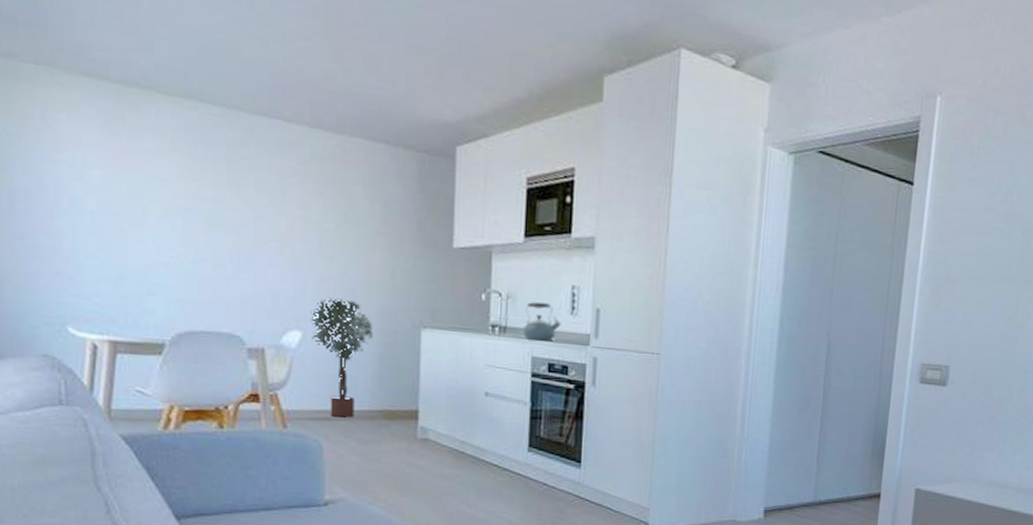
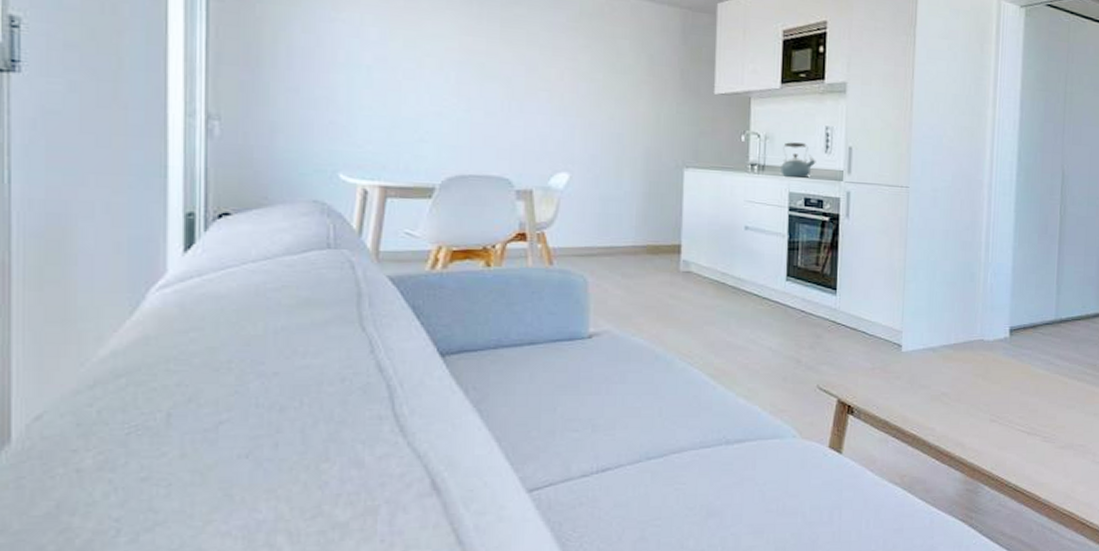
potted tree: present [310,298,374,418] -> none [578,142,639,254]

